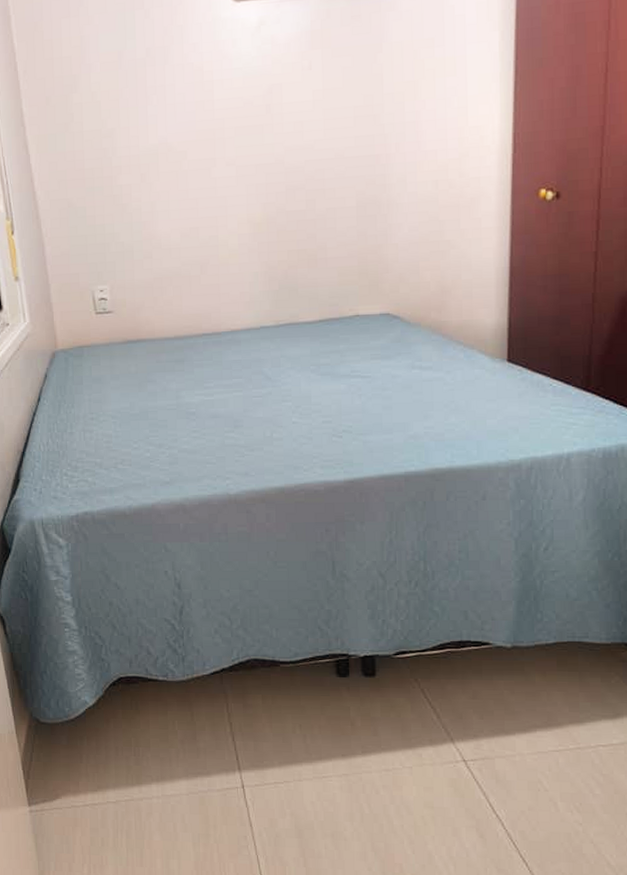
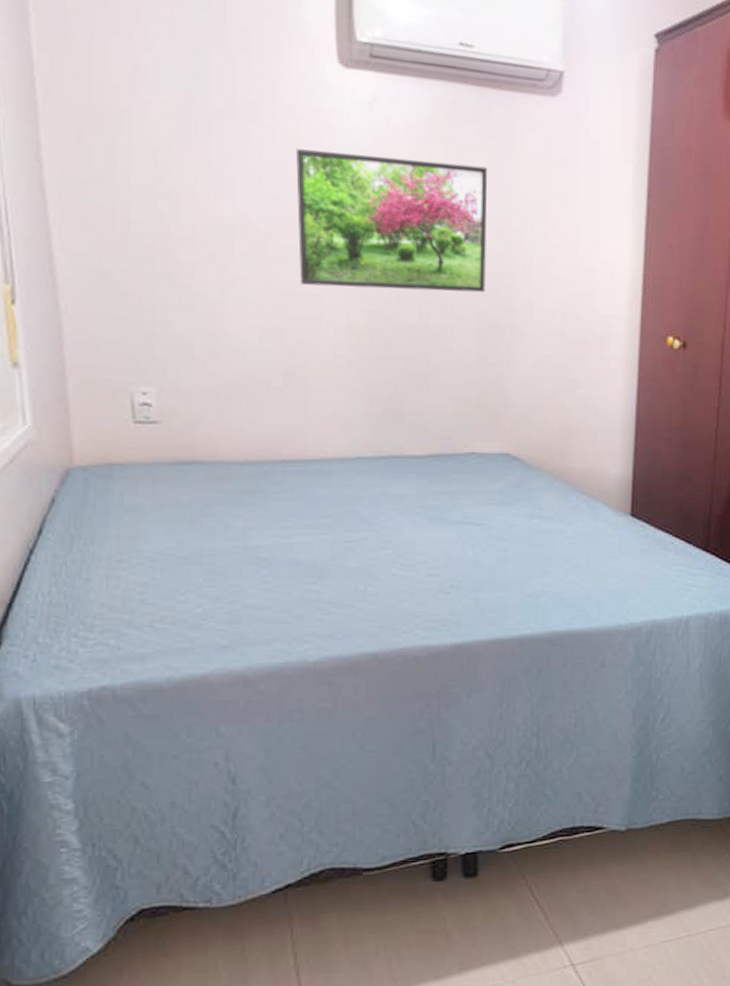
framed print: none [201,62,363,190] -> present [296,149,487,293]

